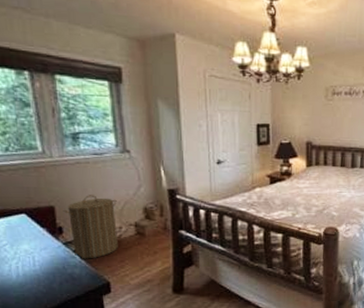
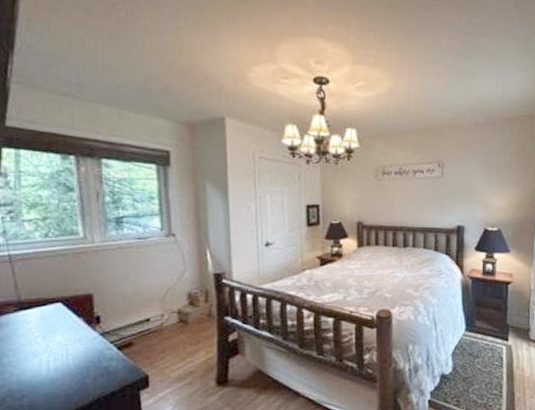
laundry hamper: present [63,195,118,259] -> none [102,281,160,351]

